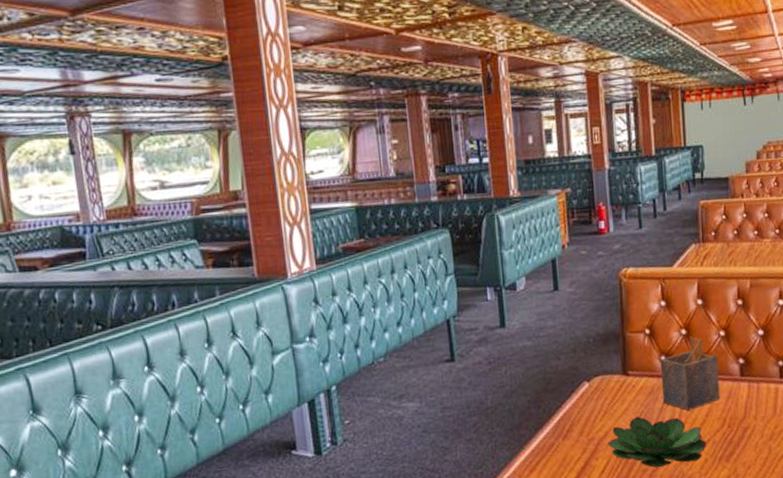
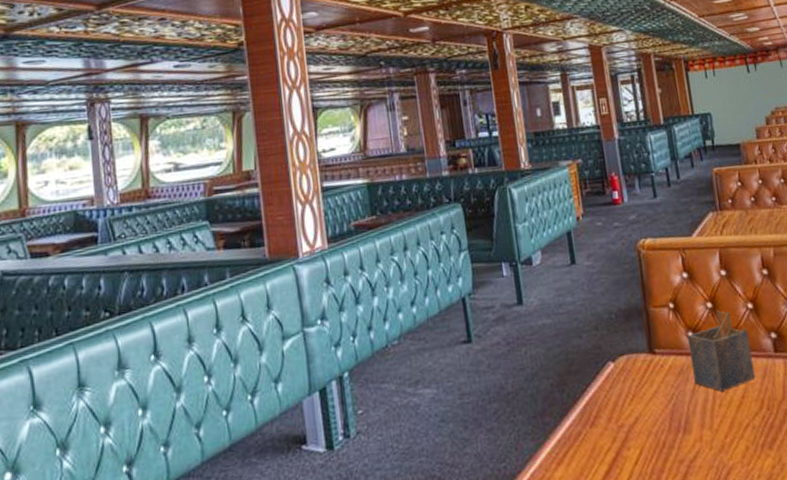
succulent plant: present [608,416,707,468] -> none [639,398,746,458]

